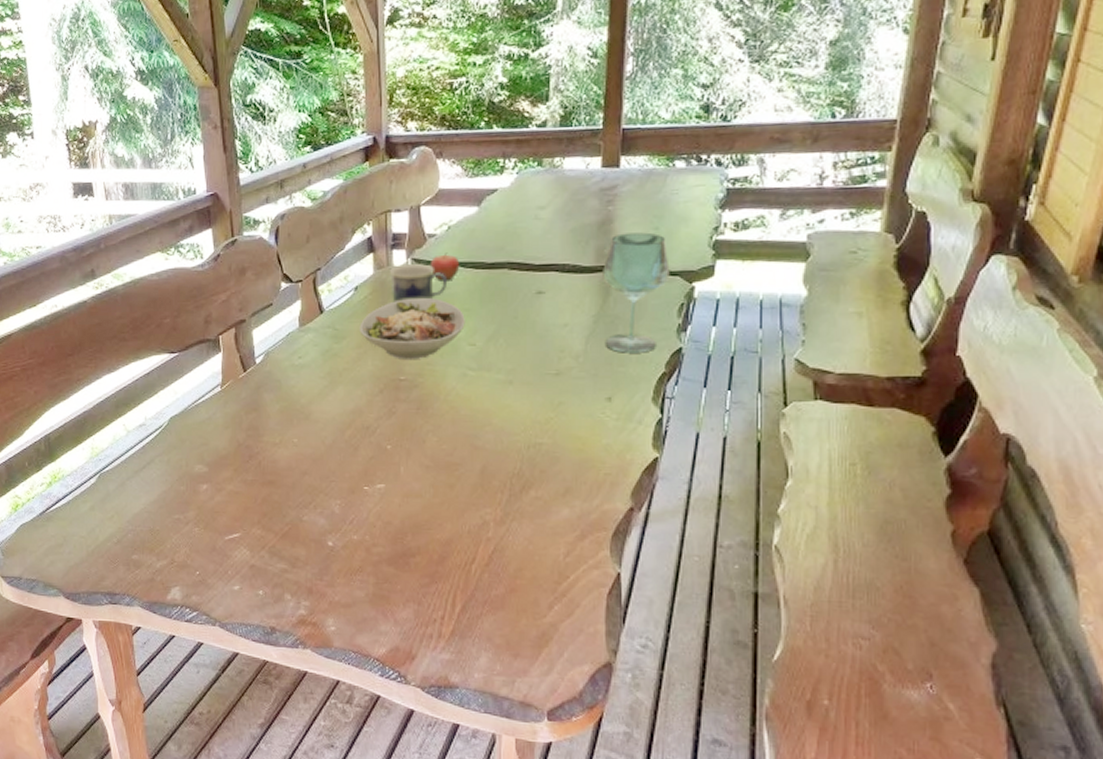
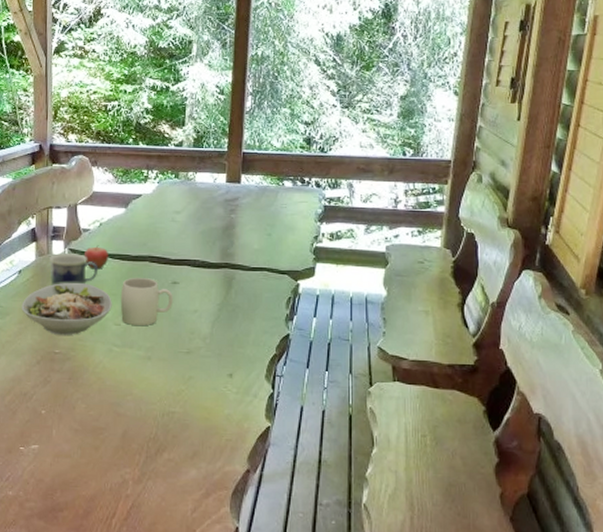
mug: none [474,287,538,346] -> present [120,277,173,326]
wine glass: present [603,232,670,353] -> none [226,237,280,337]

